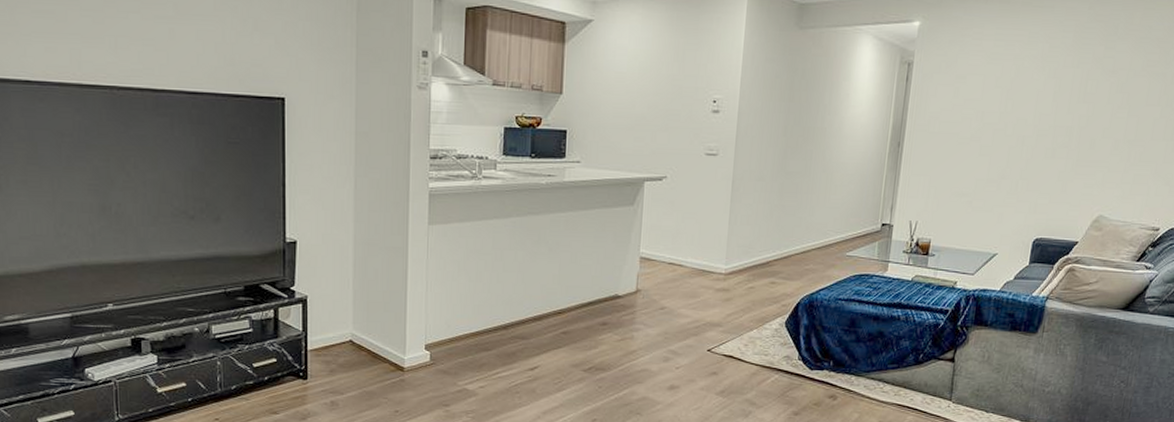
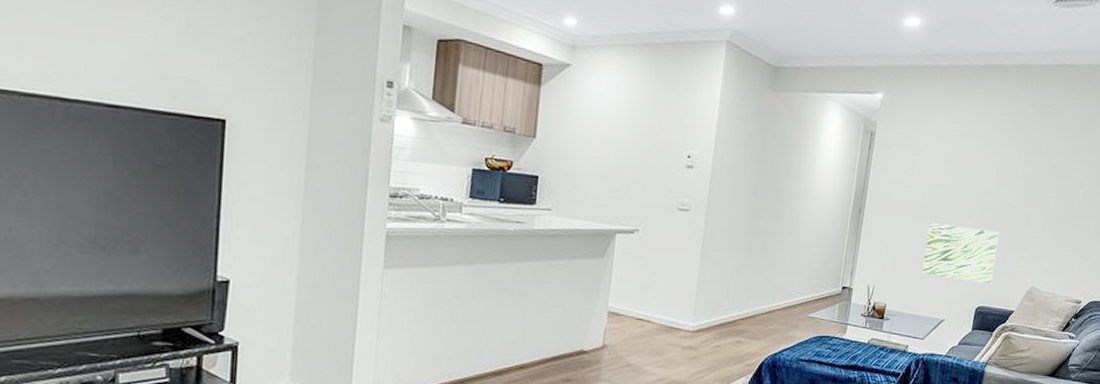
wall art: none [969,153,1059,215] -> present [921,223,1000,284]

